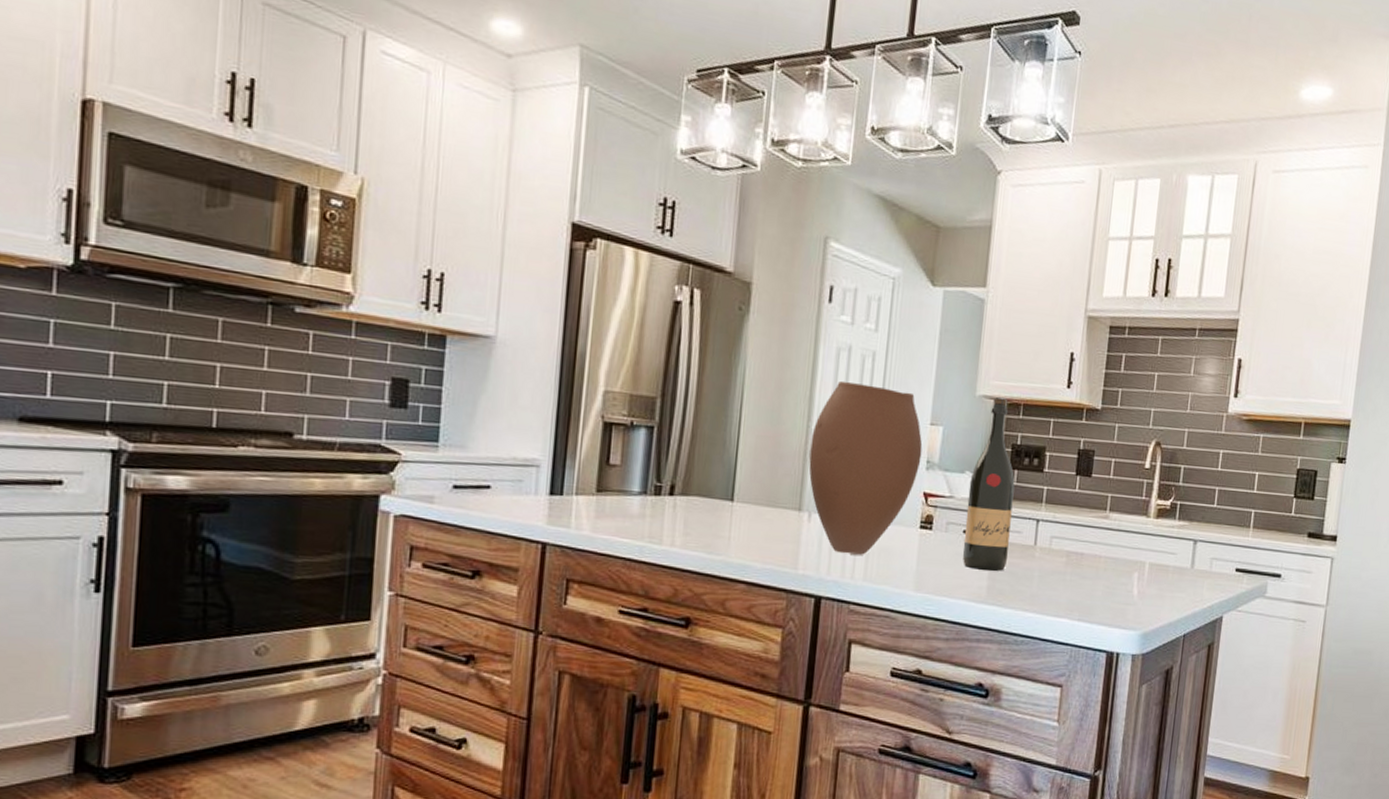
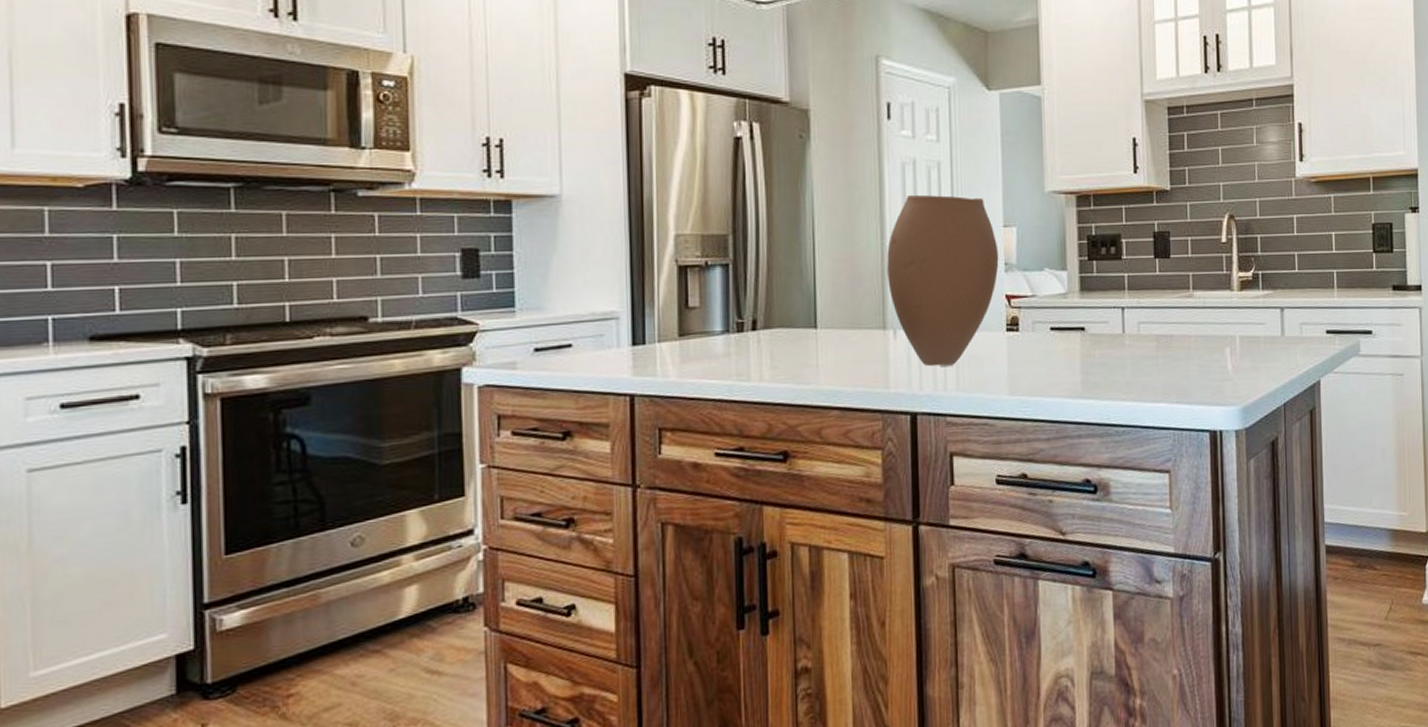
wine bottle: present [962,396,1015,571] -> none [1050,190,1097,365]

